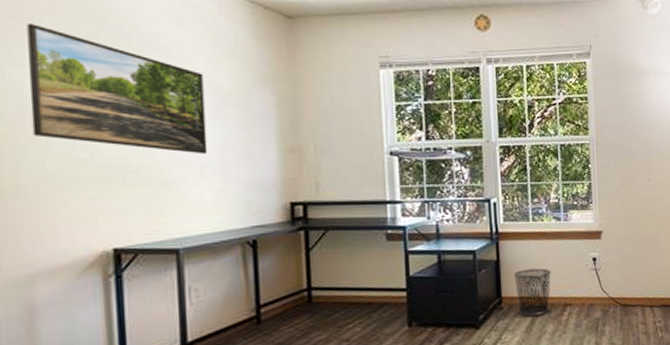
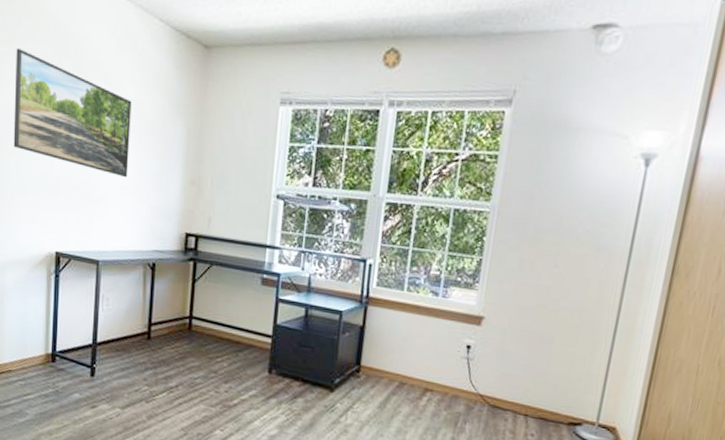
waste bin: present [513,268,551,317] -> none [374,341,417,394]

